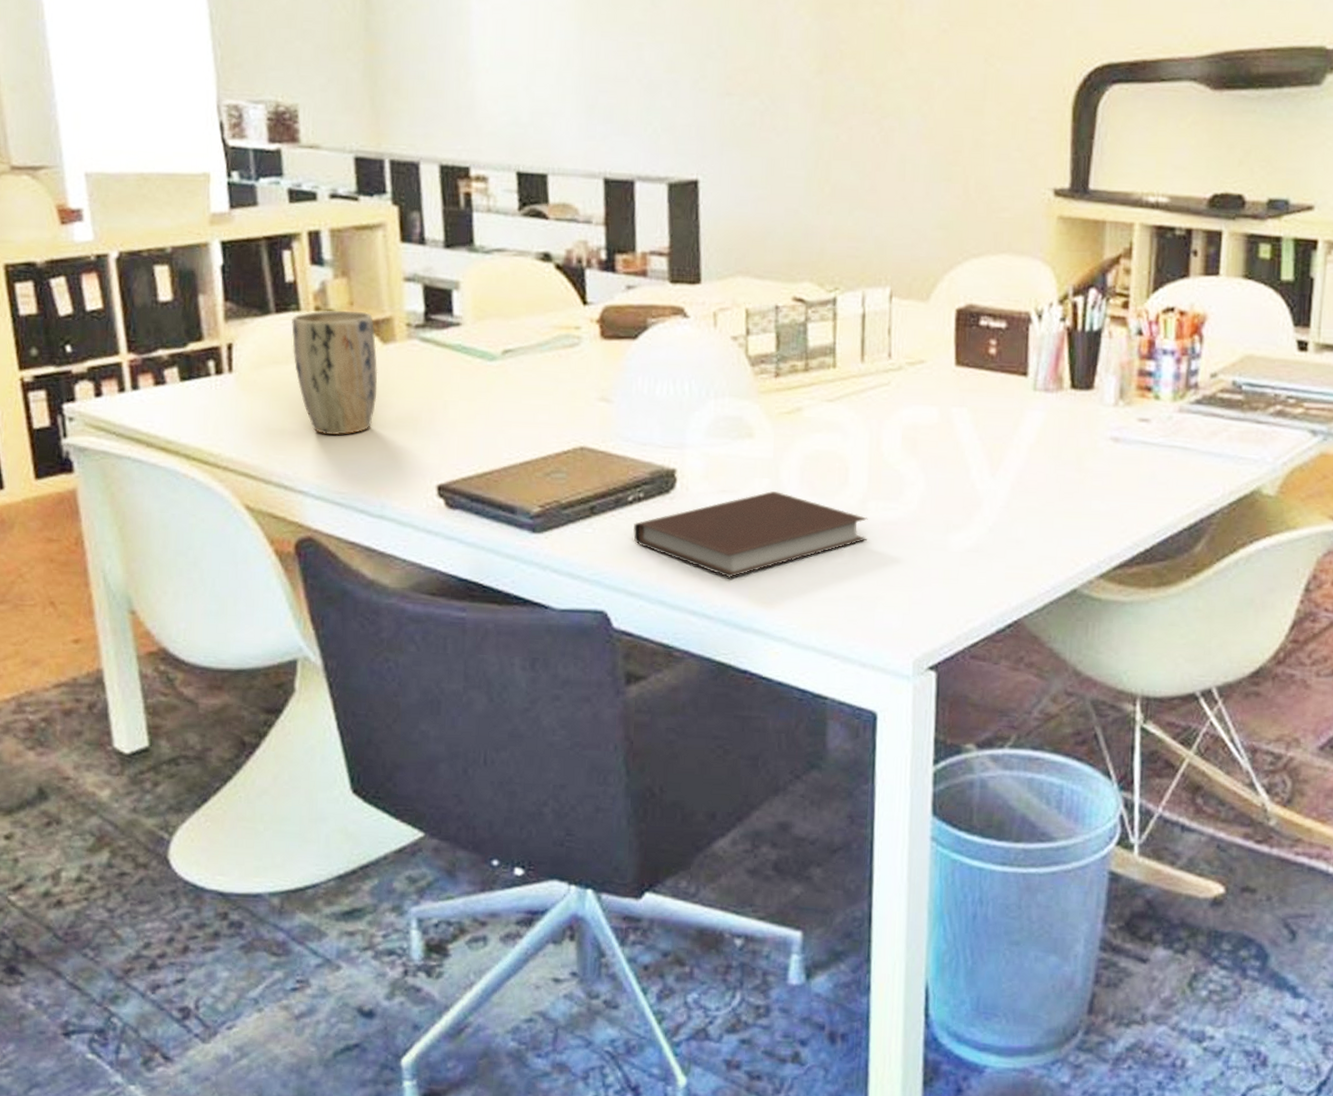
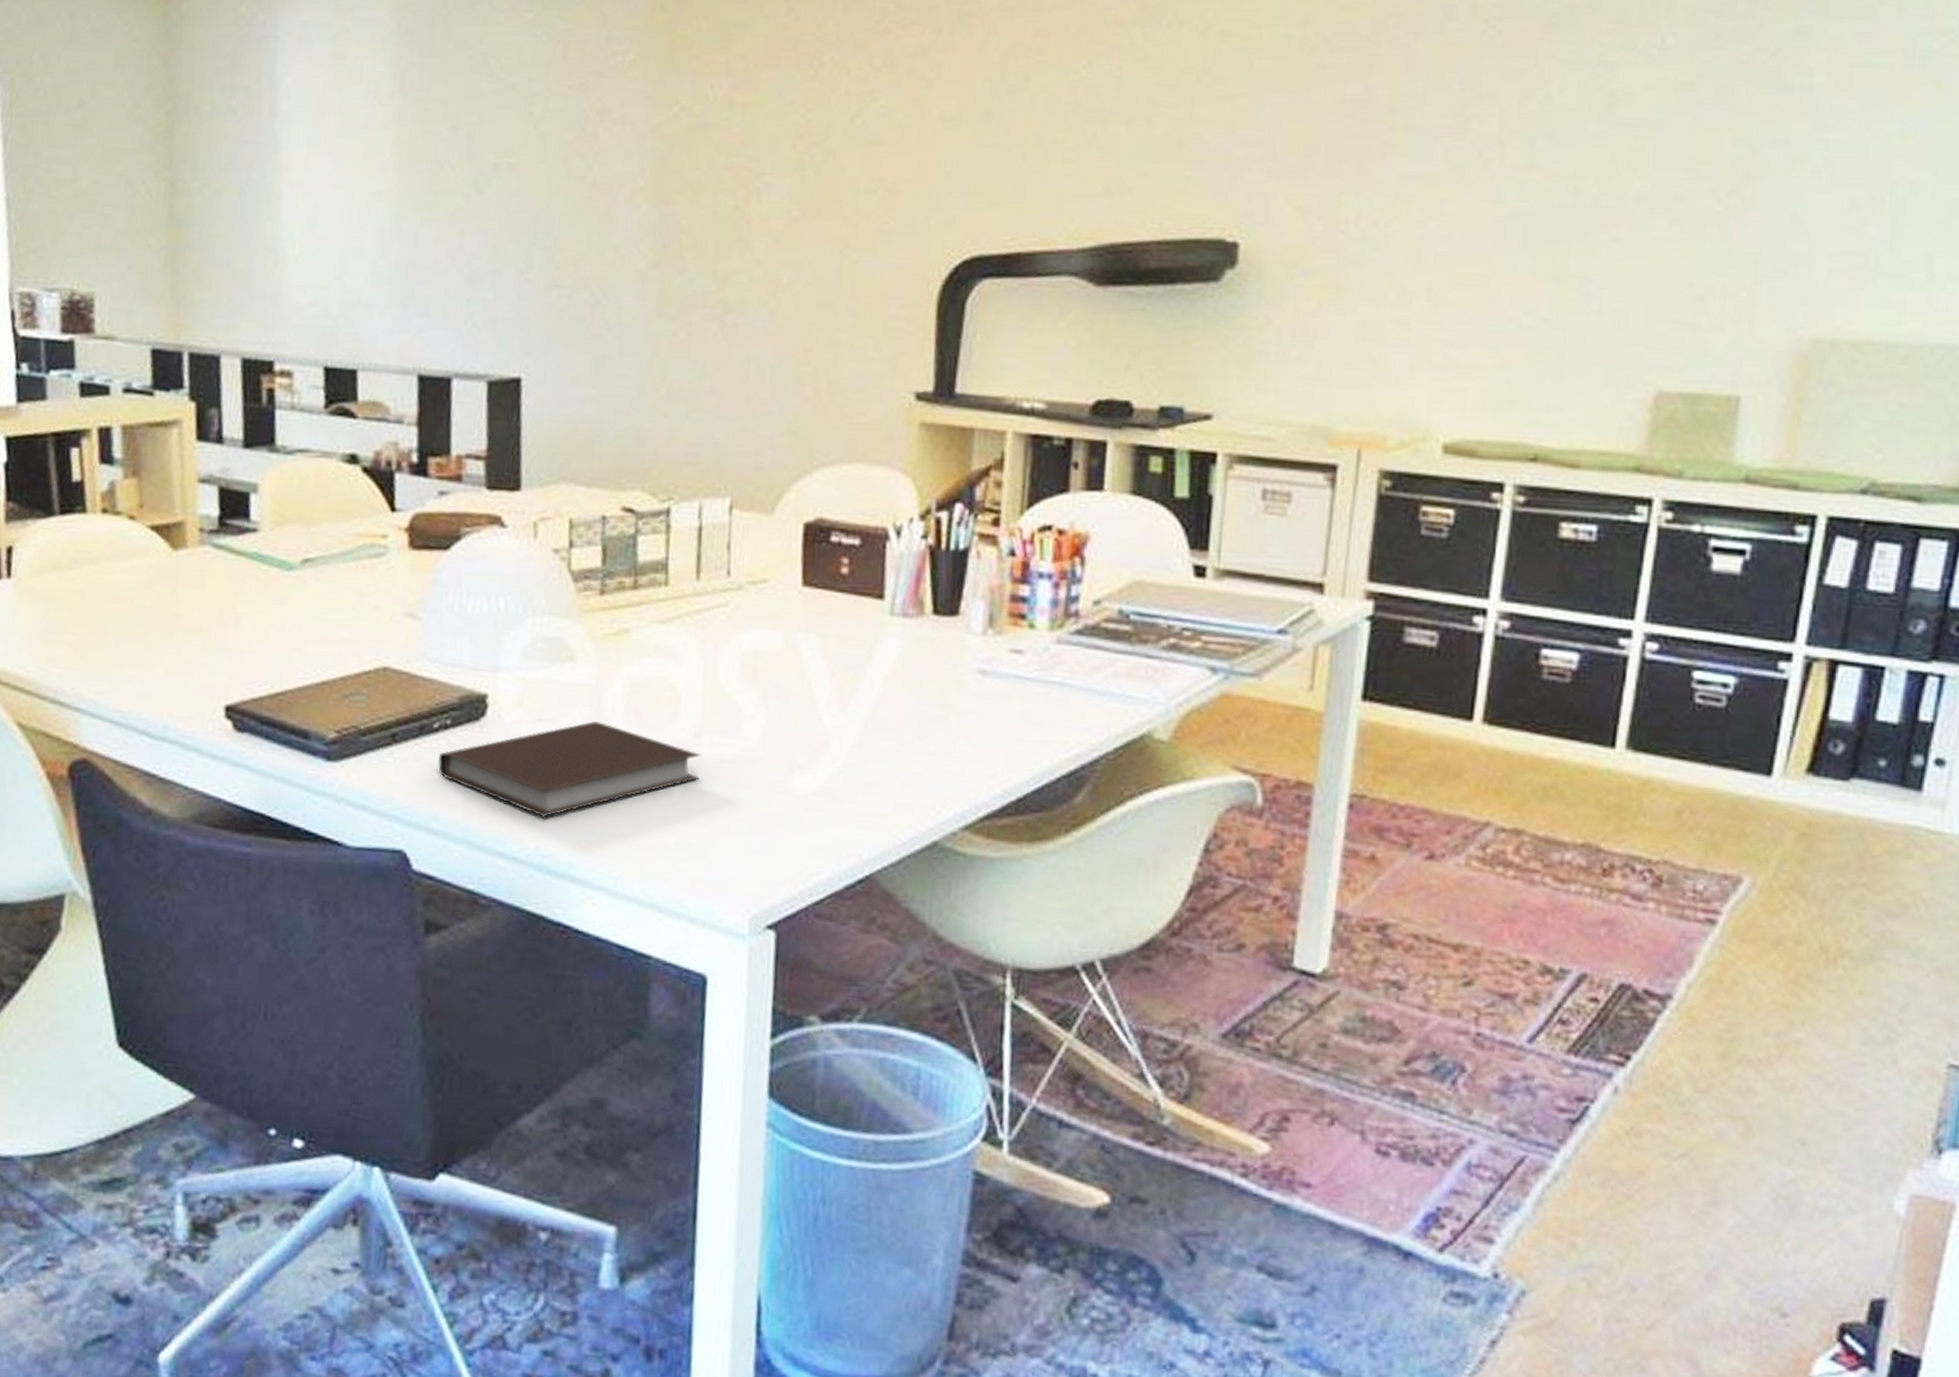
plant pot: present [292,310,378,436] -> none [76,512,167,649]

